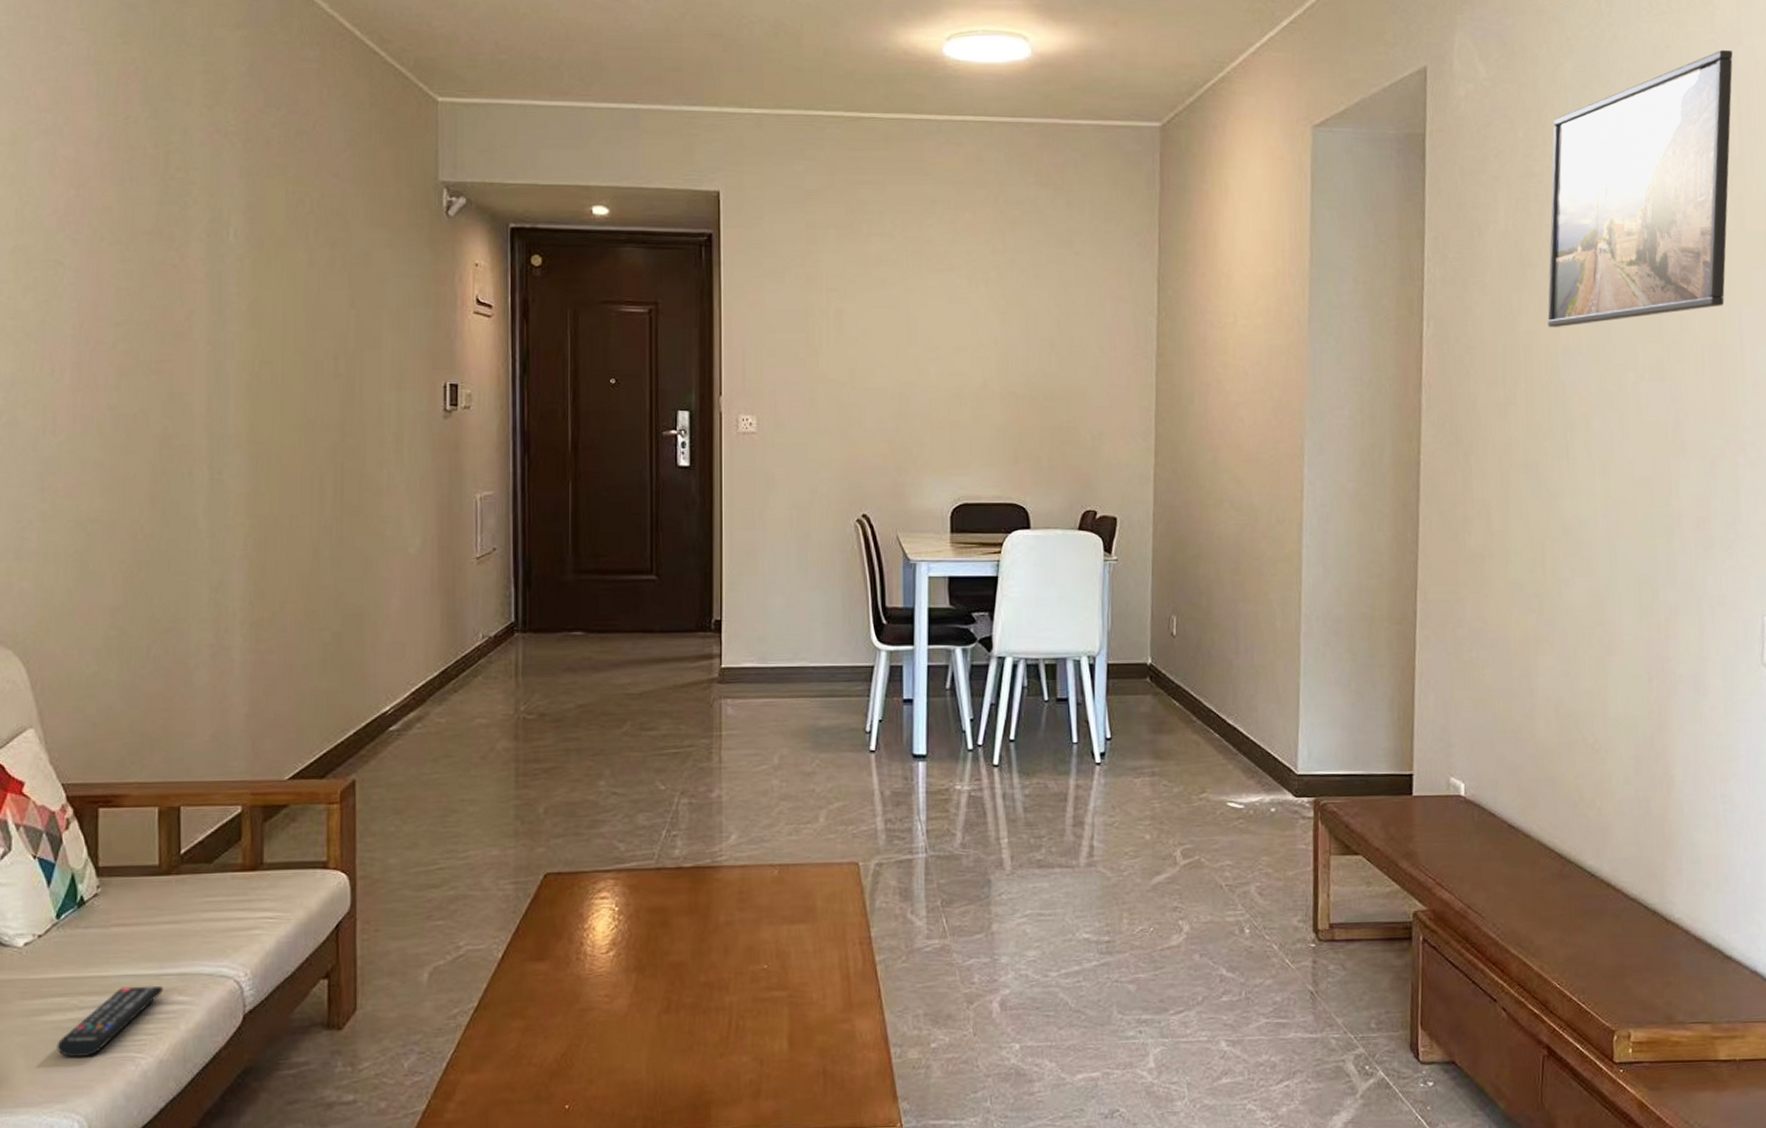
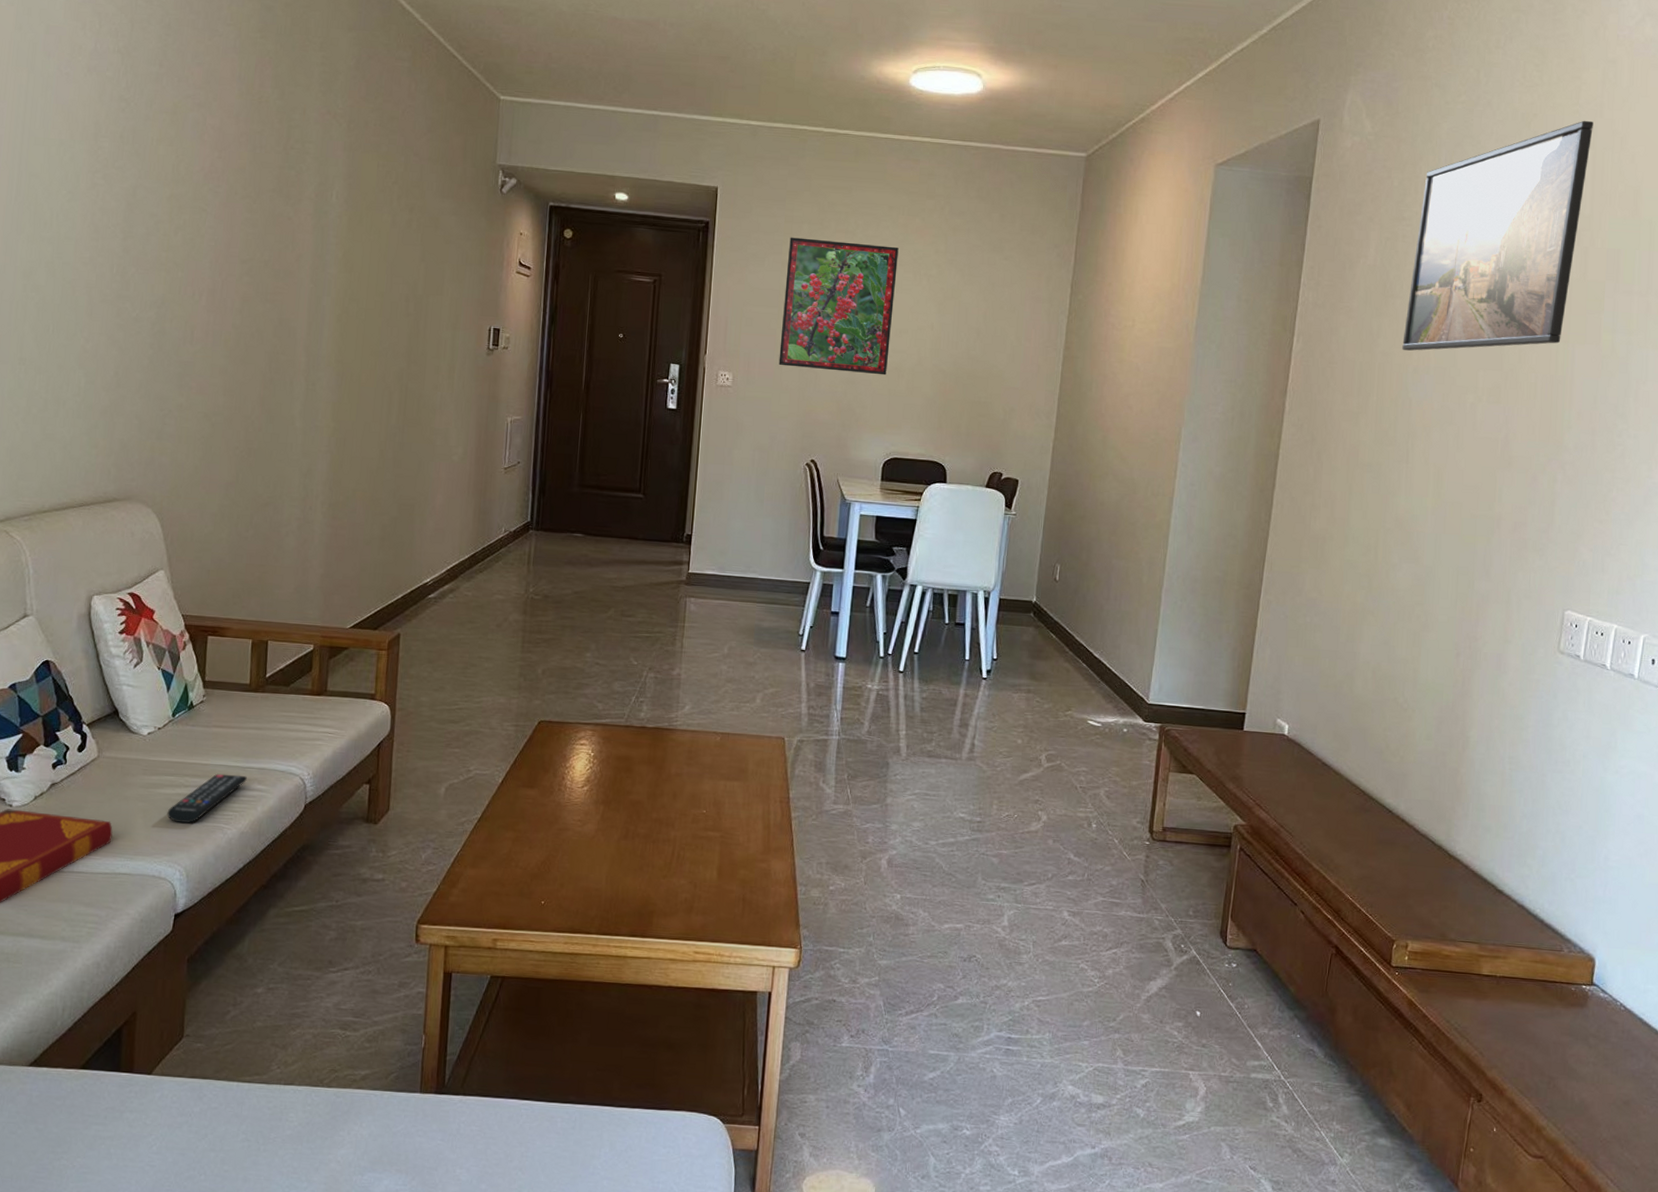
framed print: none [812,245,948,405] -> present [778,237,899,376]

